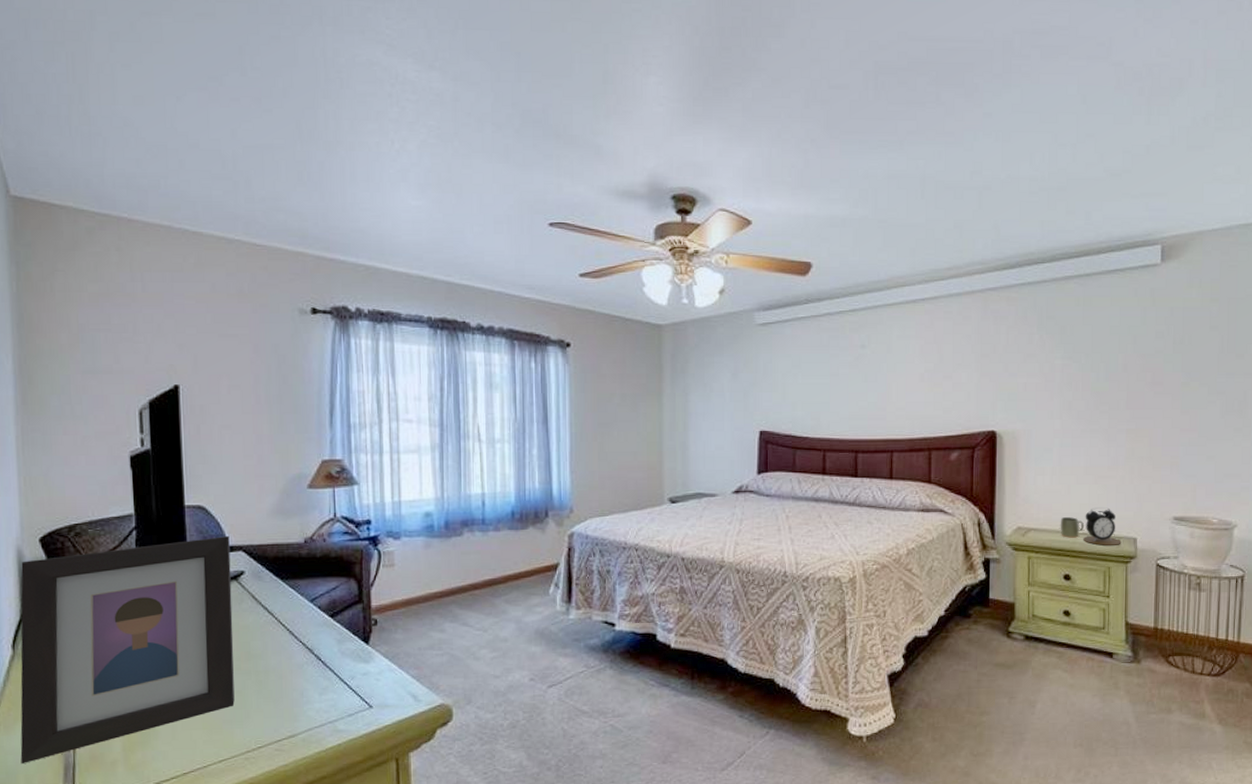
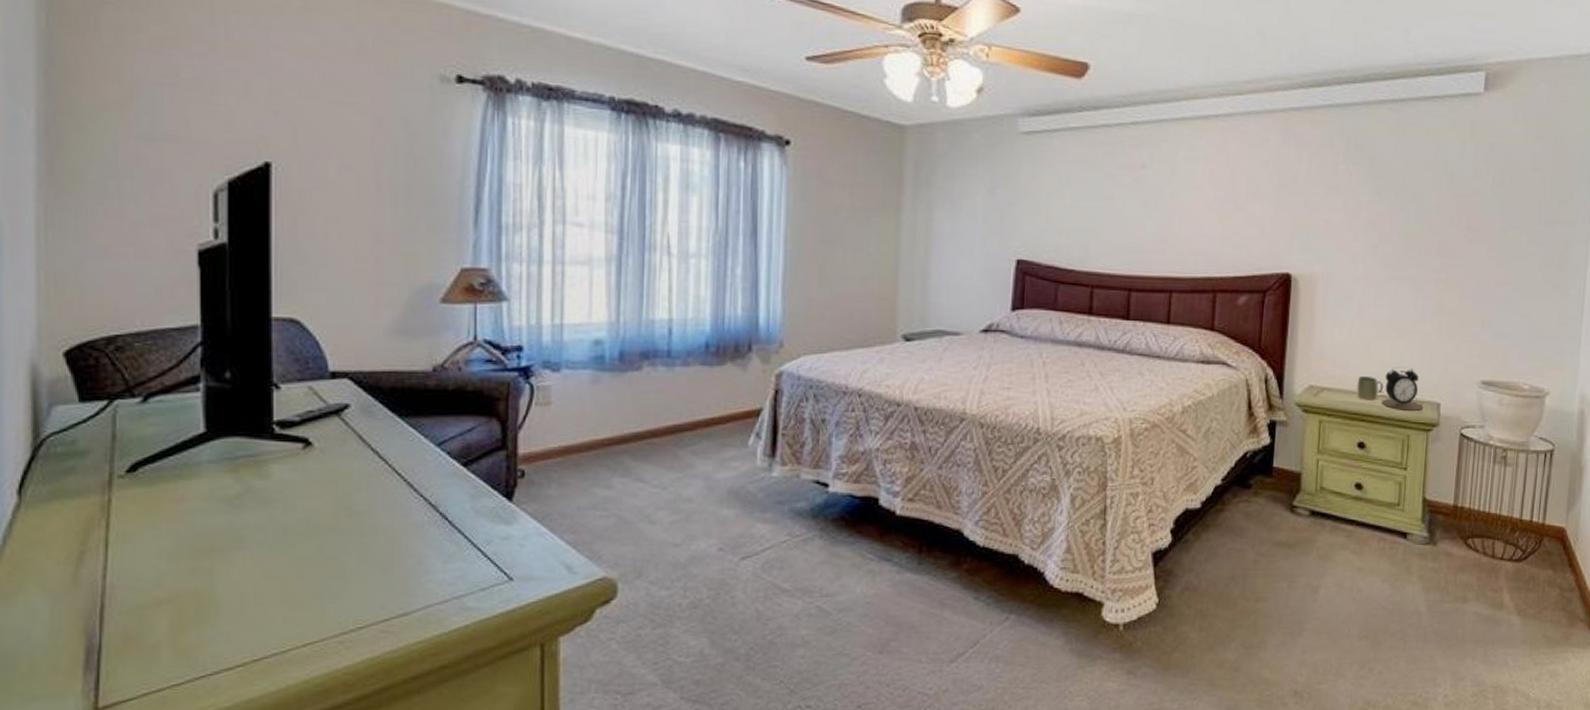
picture frame: present [20,536,235,763] -> none [23,359,331,645]

